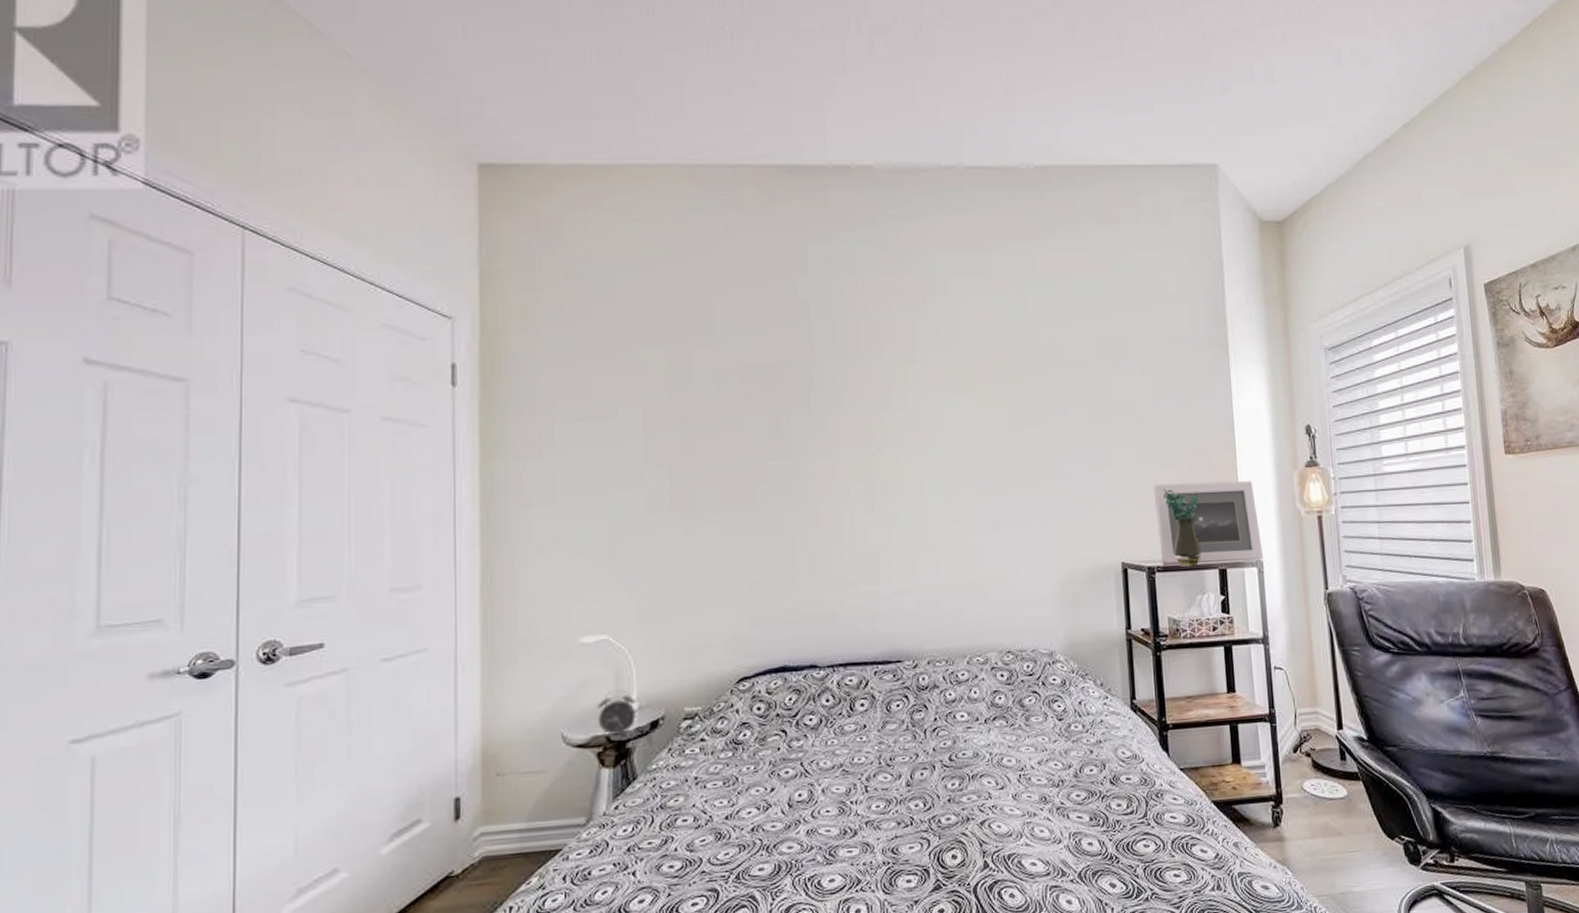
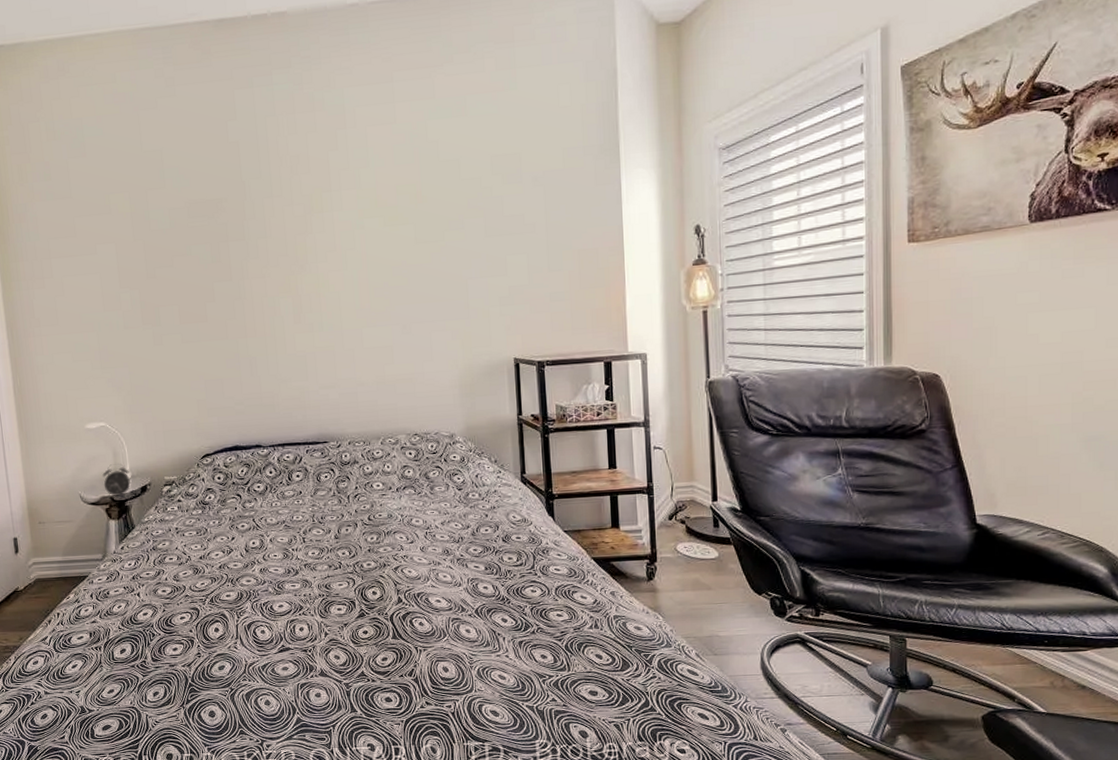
picture frame: present [1153,481,1264,566] -> none [544,281,648,360]
vase: present [1163,488,1202,567] -> none [553,291,589,361]

